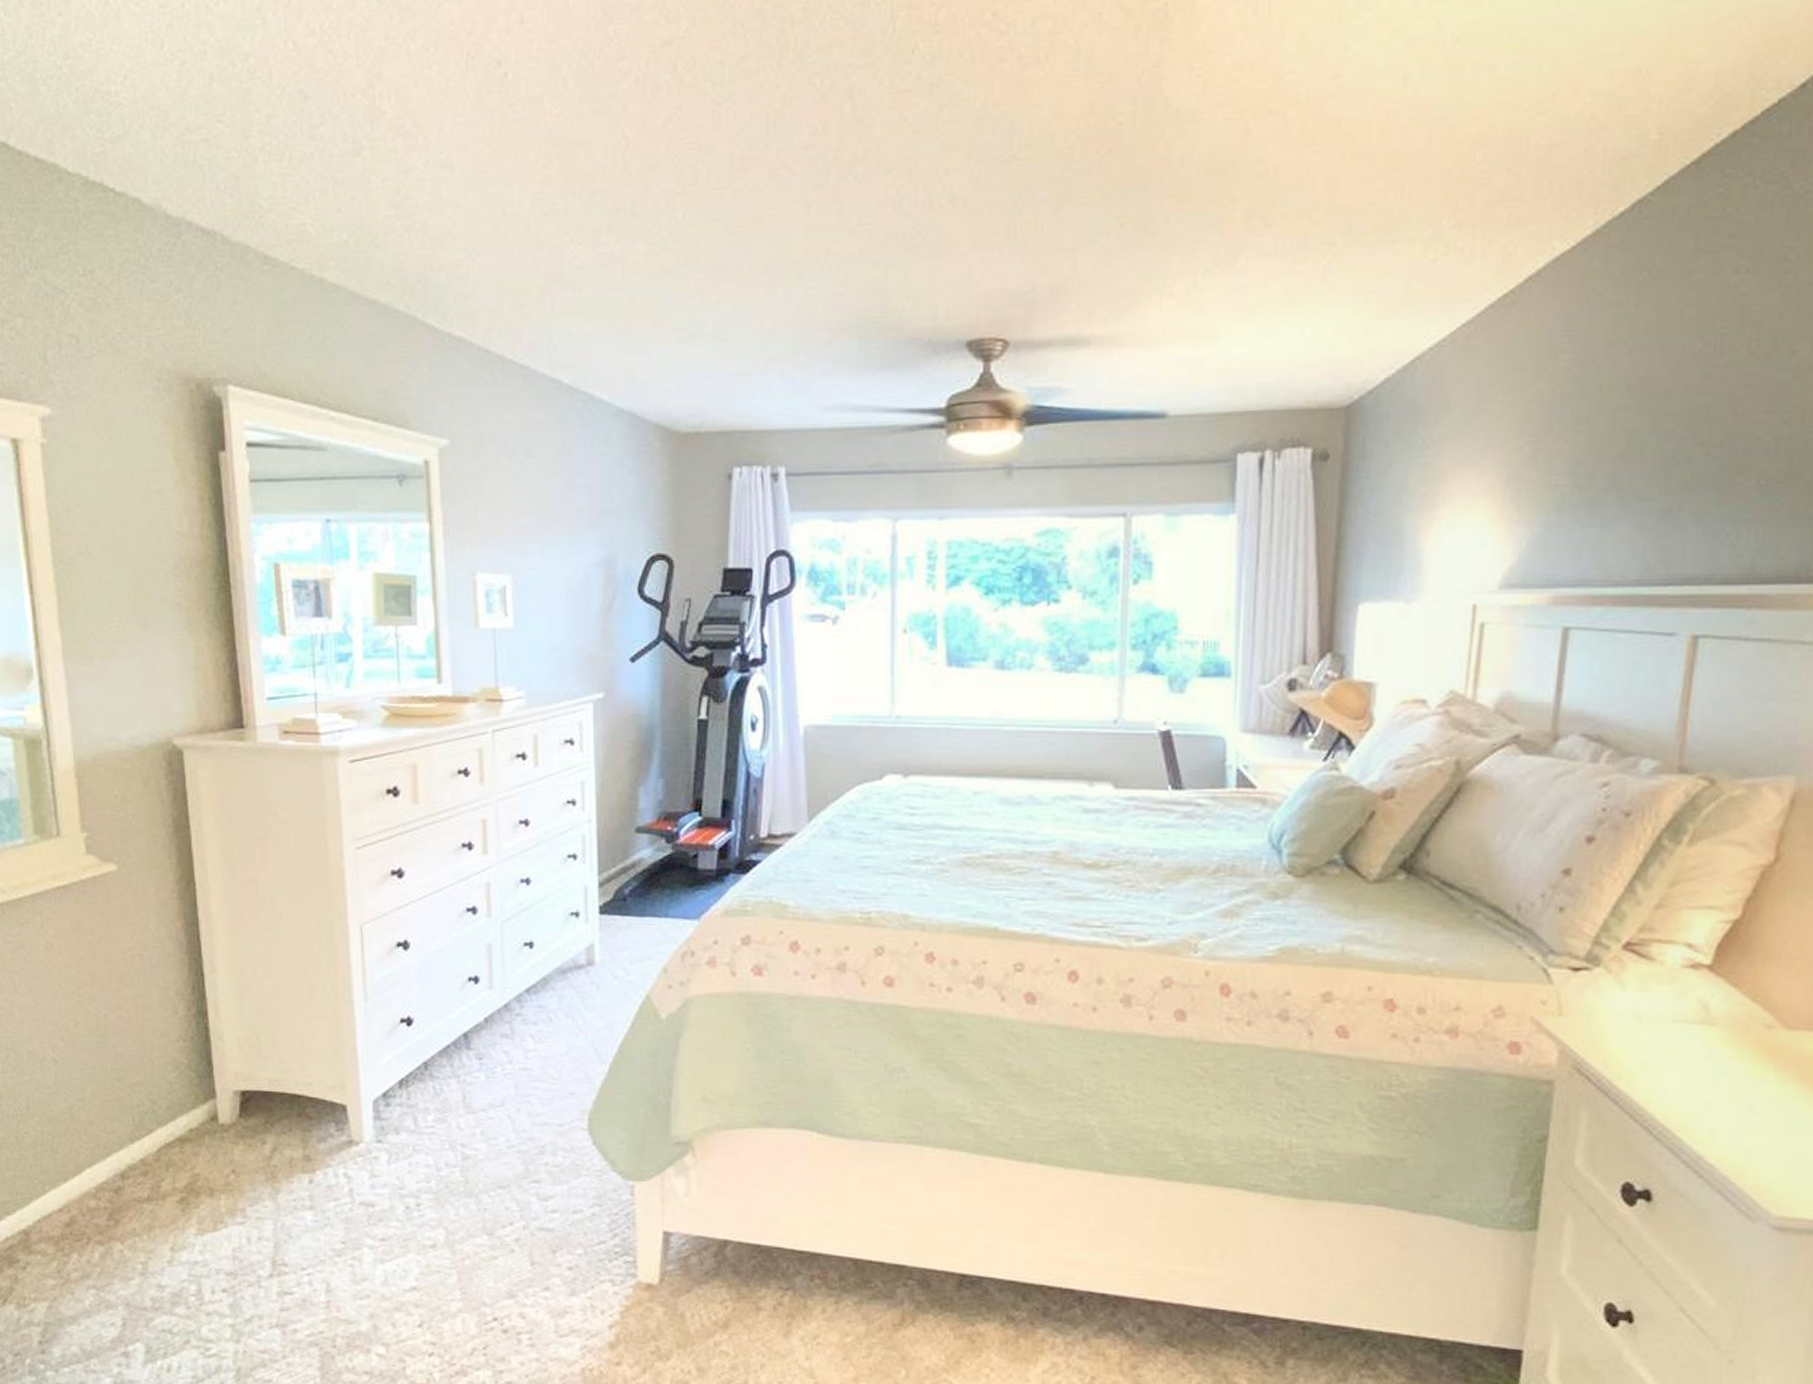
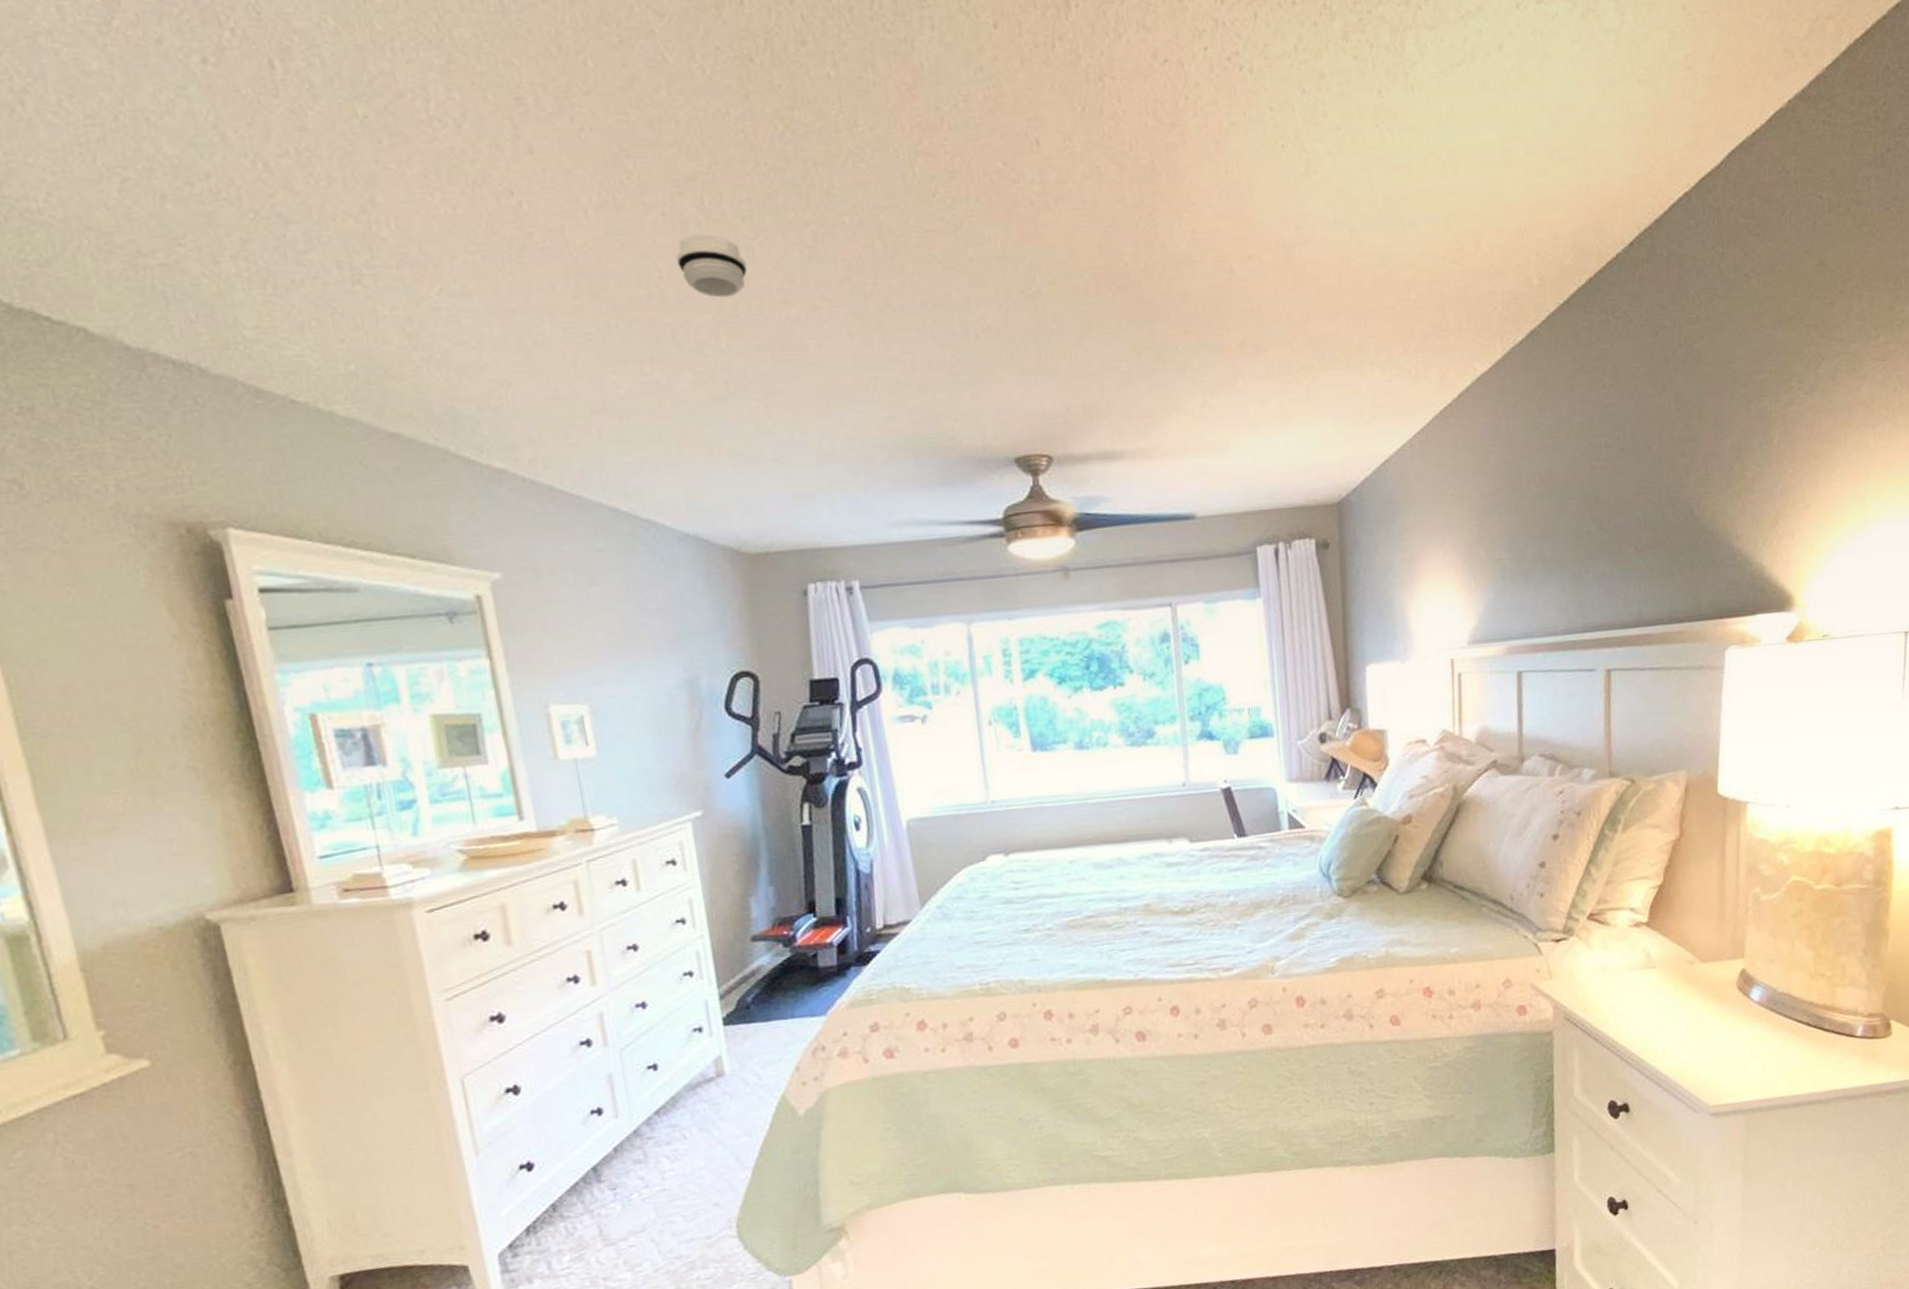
smoke detector: none [645,99,712,167] -> present [676,233,748,298]

